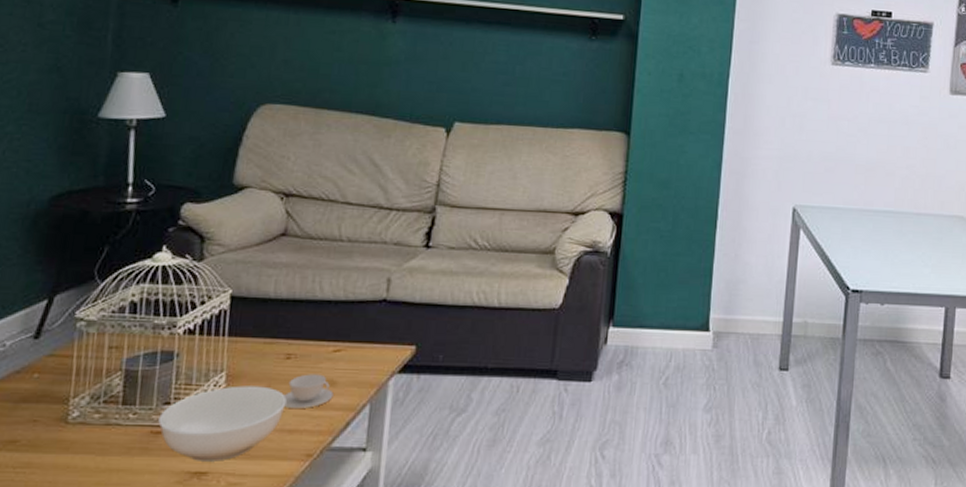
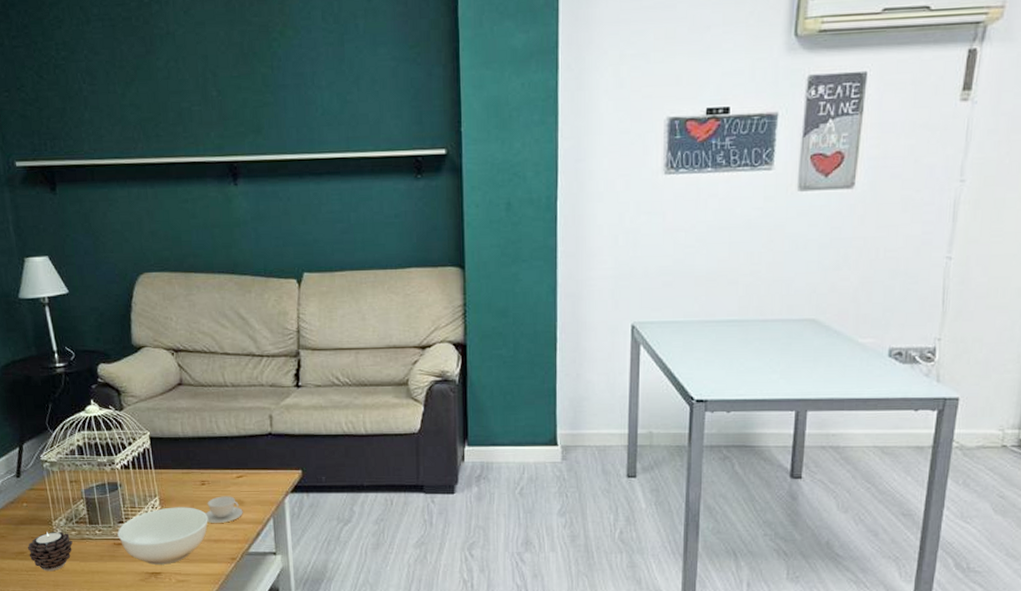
candle: none [23,412,92,469] -> present [27,531,73,571]

